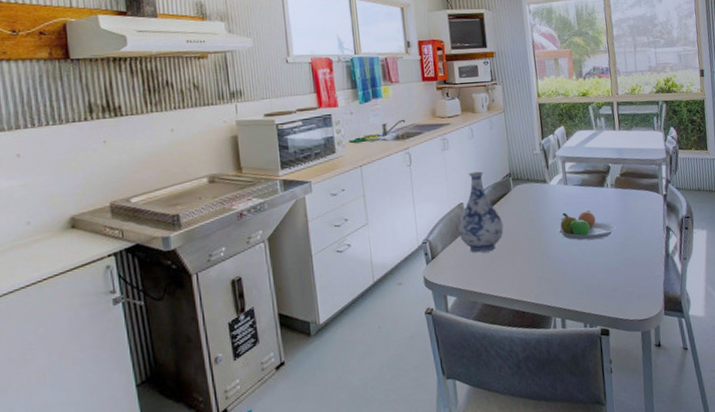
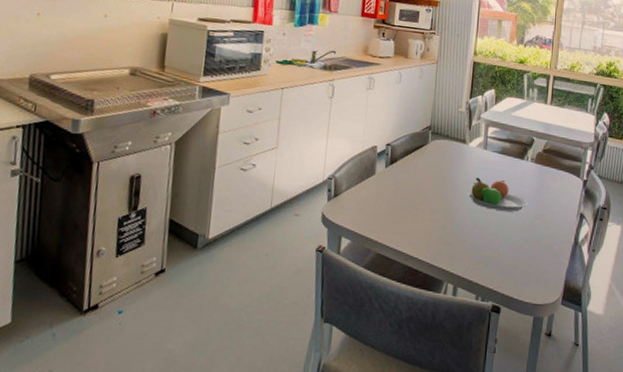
vase: present [458,171,504,253] -> none [366,117,414,202]

